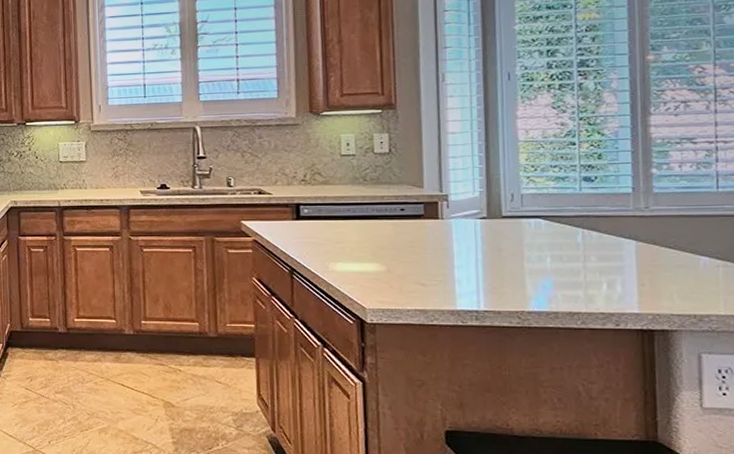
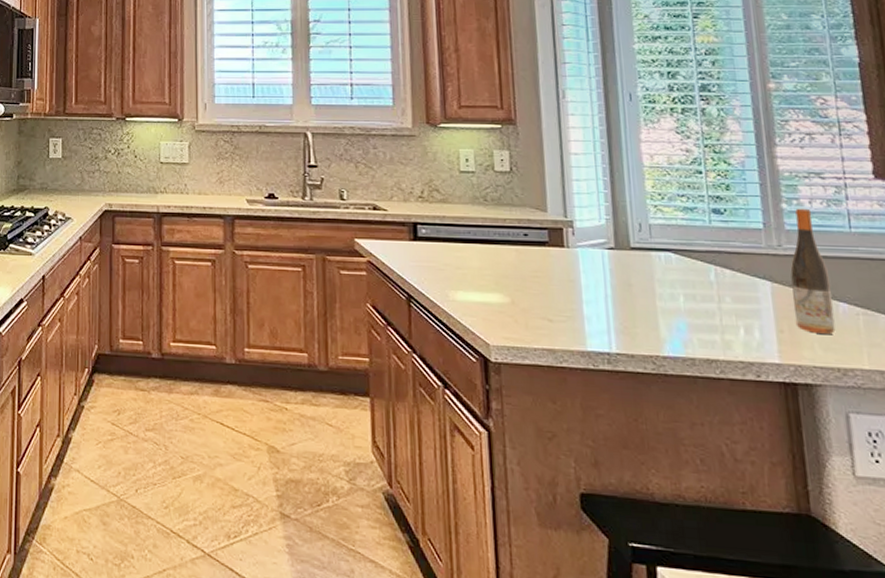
wine bottle: none [655,172,695,286] -> present [790,208,836,335]

